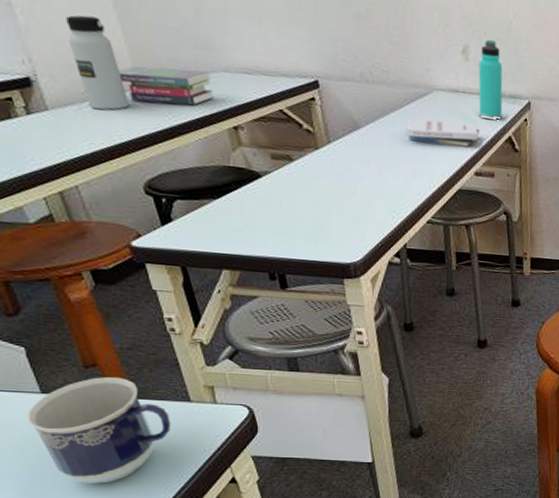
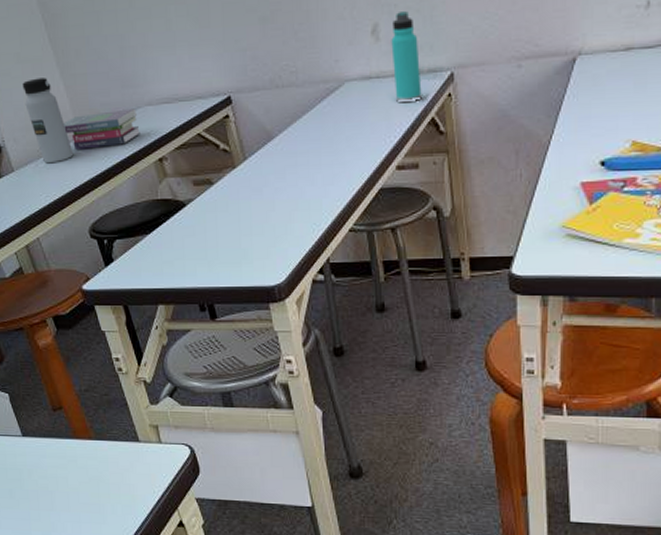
cup: present [26,376,171,484] -> none [13,418,125,524]
books: present [406,118,480,147] -> none [319,110,398,143]

